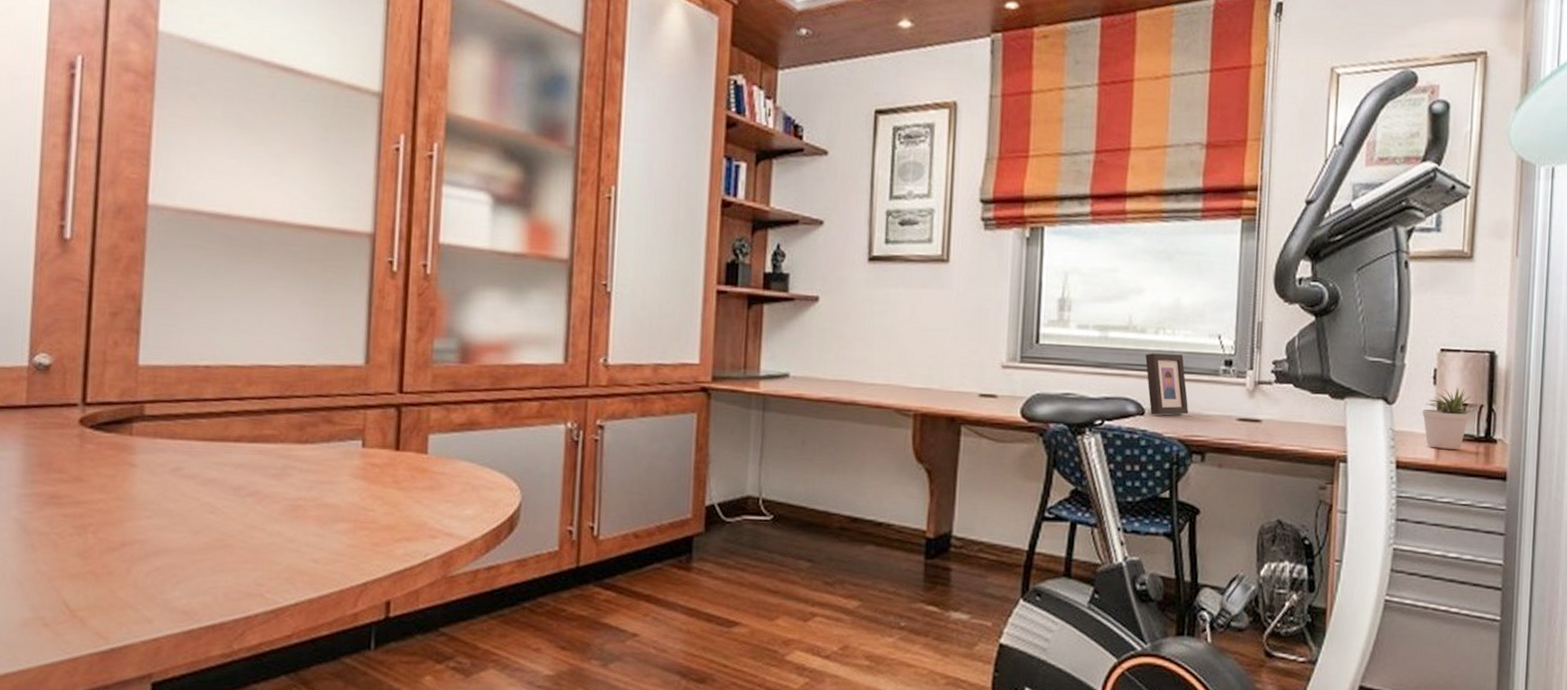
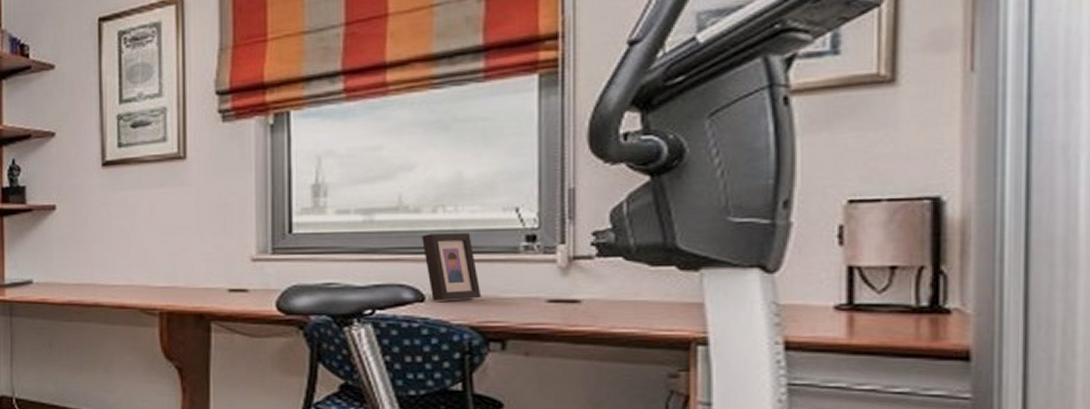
potted plant: present [1422,388,1476,451] -> none [823,246,912,325]

